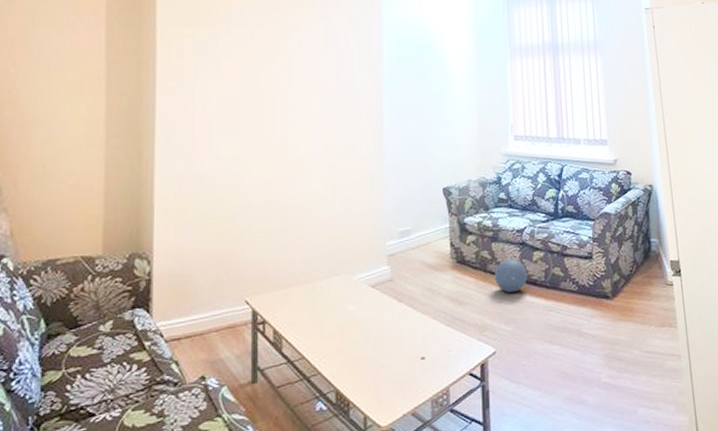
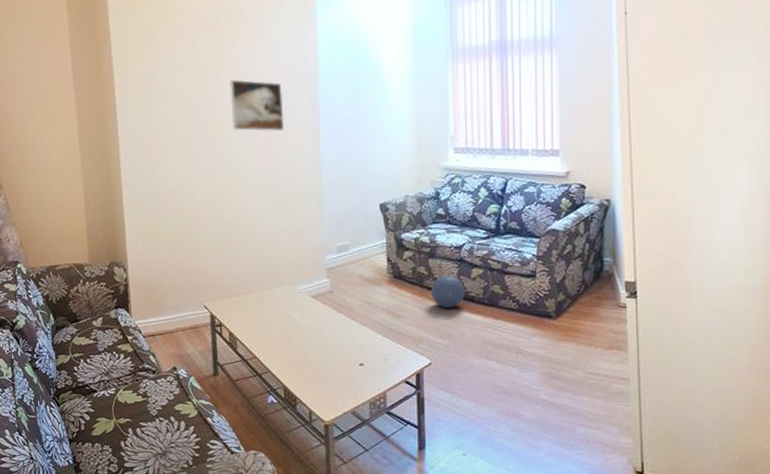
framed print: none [289,61,346,113] -> present [229,79,284,131]

